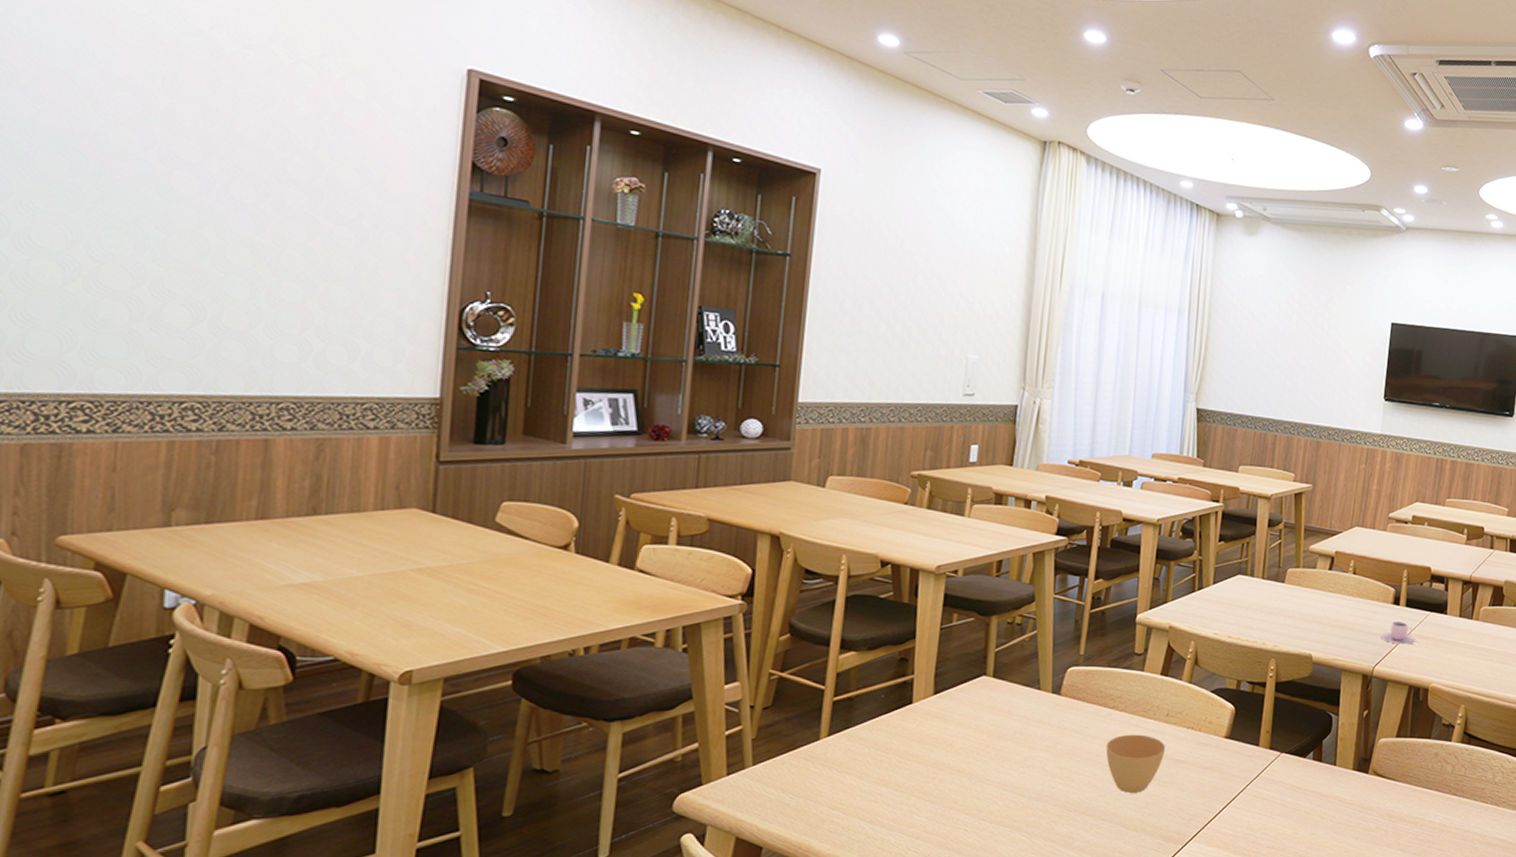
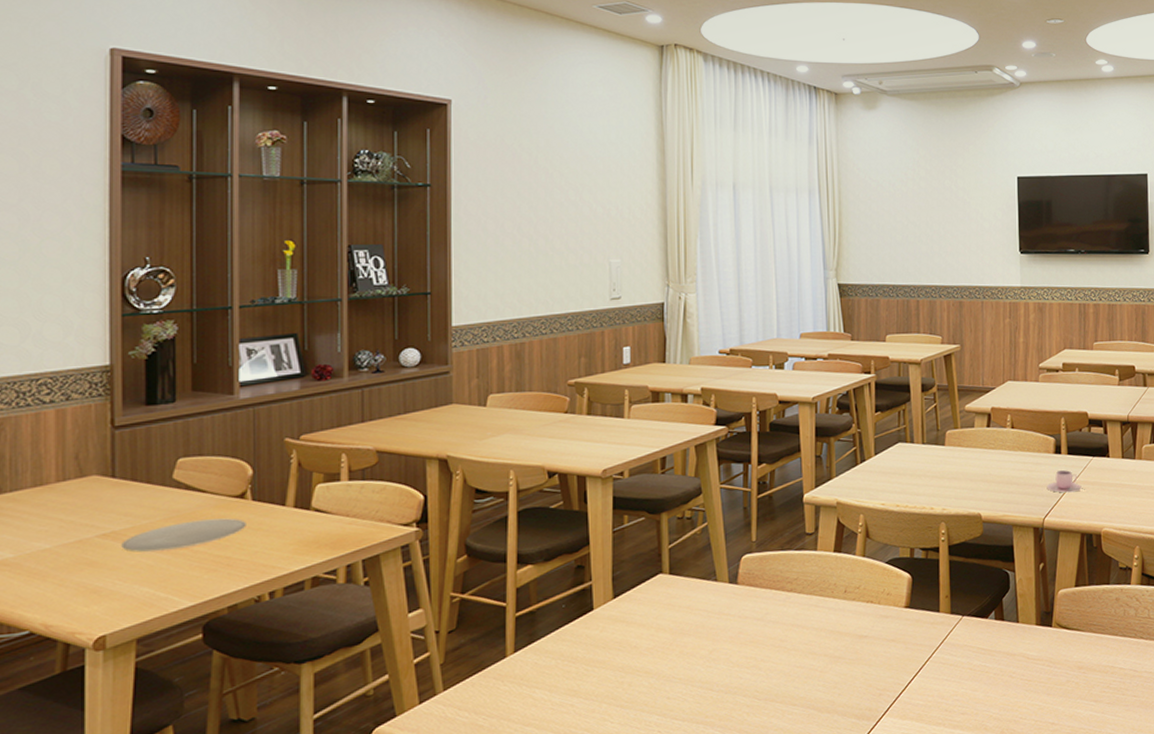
plate: none [436,566,567,595] -> present [121,518,246,553]
cup: present [1106,734,1165,793] -> none [788,614,847,675]

